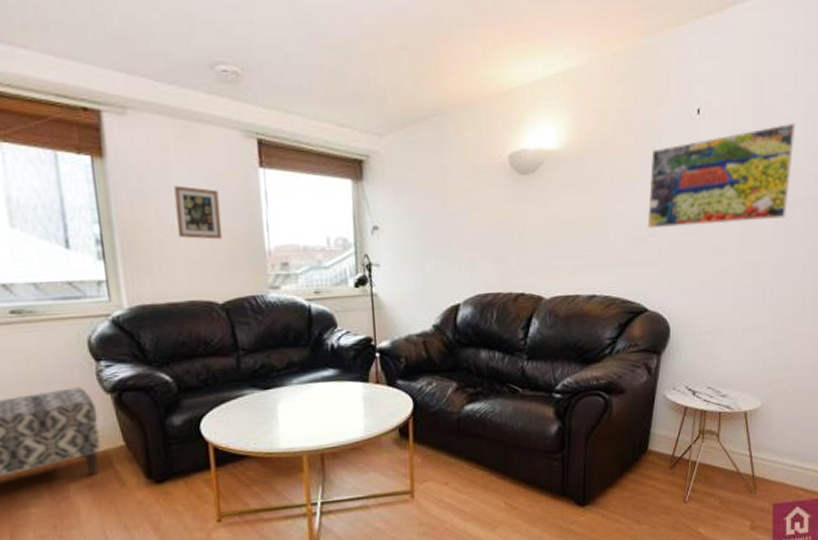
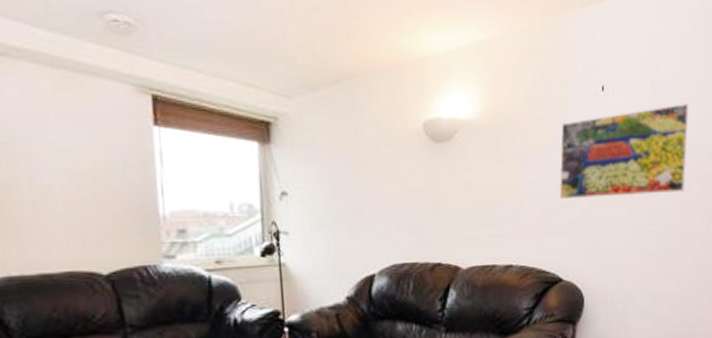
picture frame: present [173,185,223,240] -> none [51,142,109,203]

